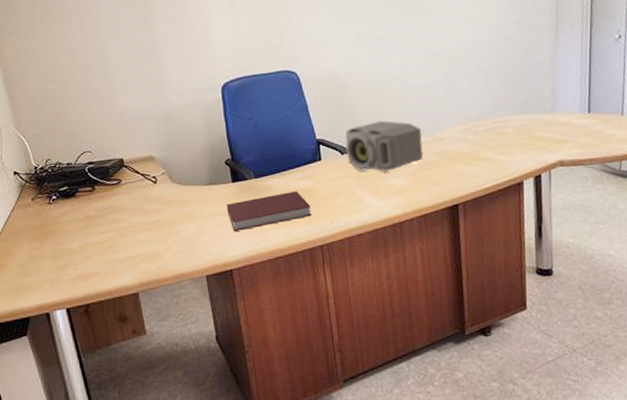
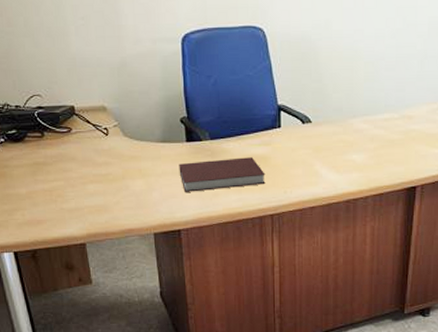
speaker: present [345,120,423,172] -> none [307,91,390,145]

